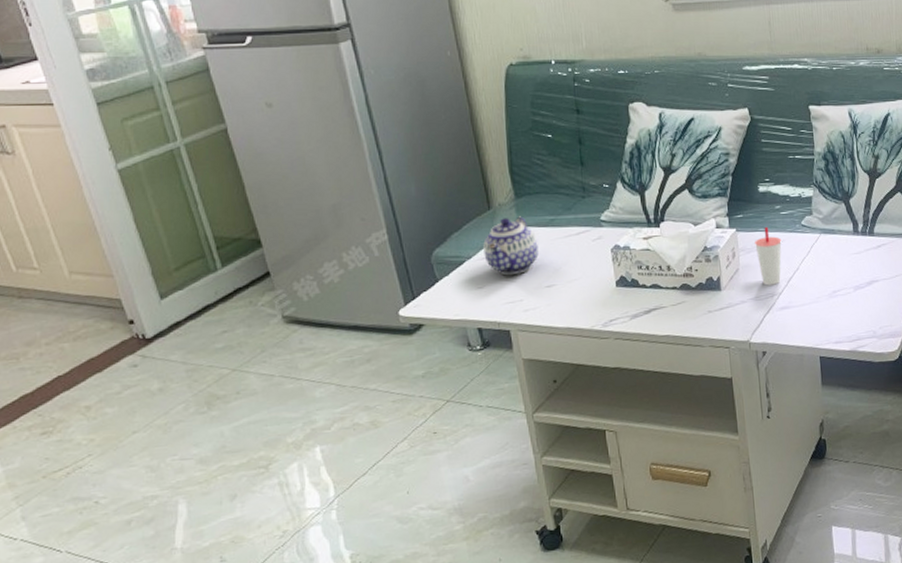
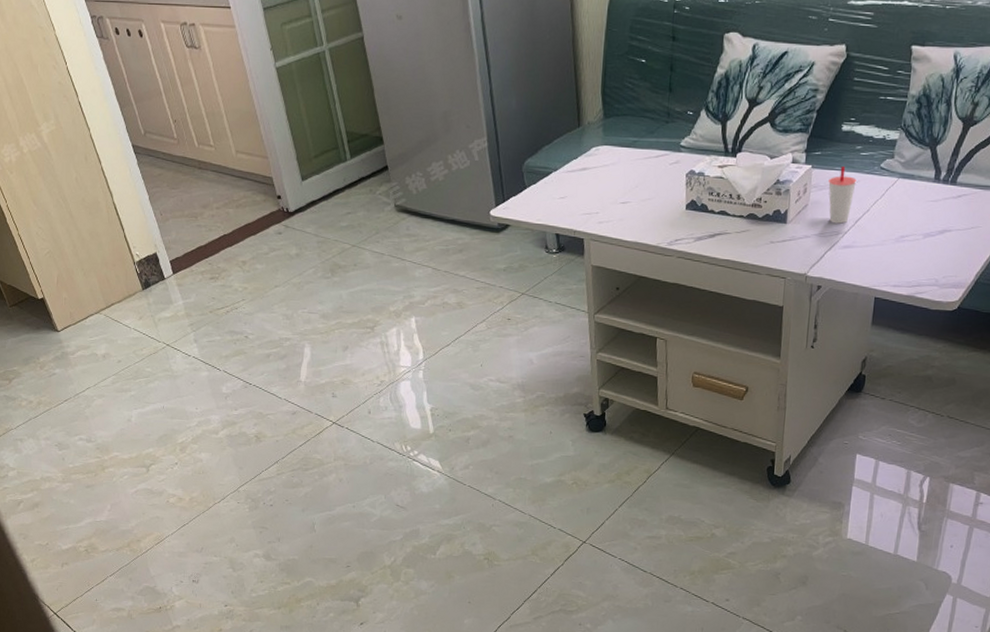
teapot: present [483,216,539,276] -> none [569,135,619,190]

